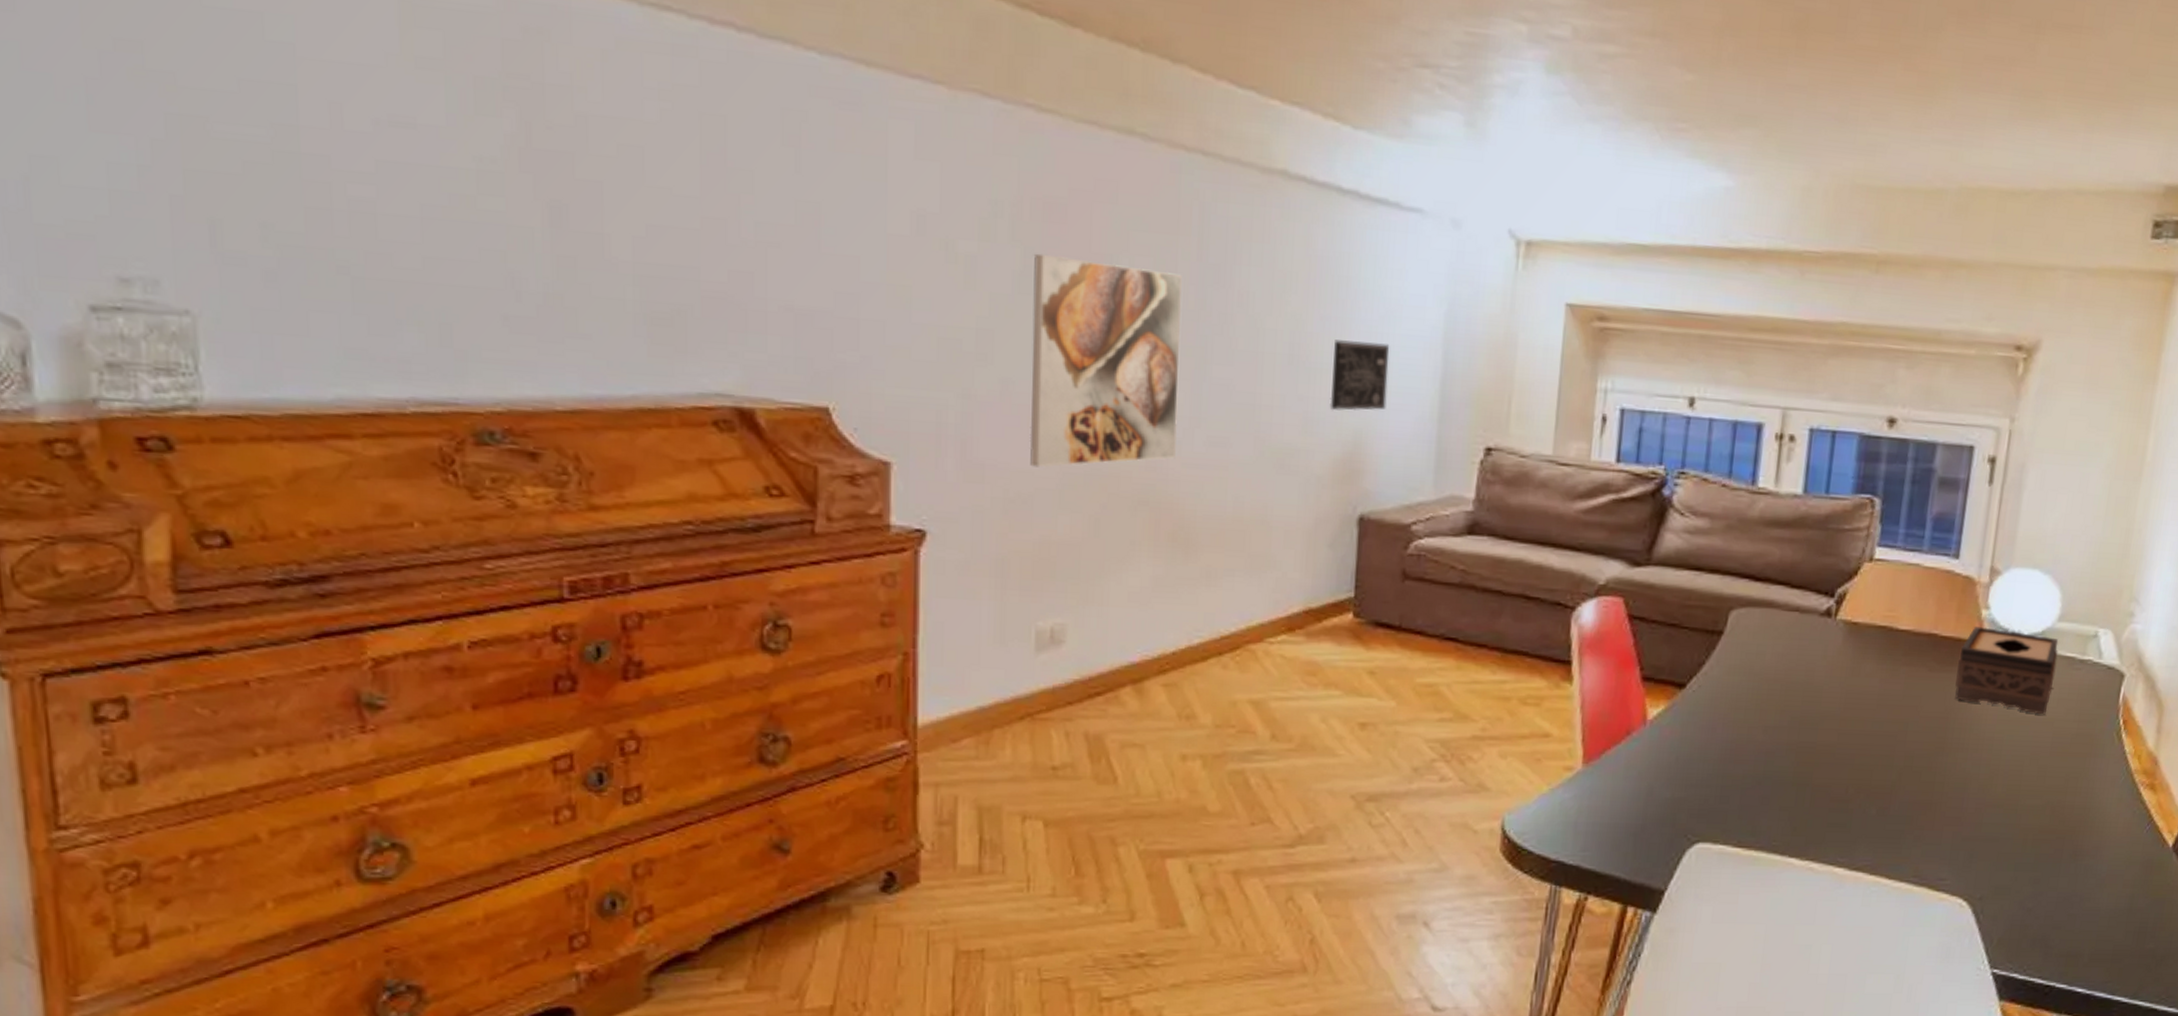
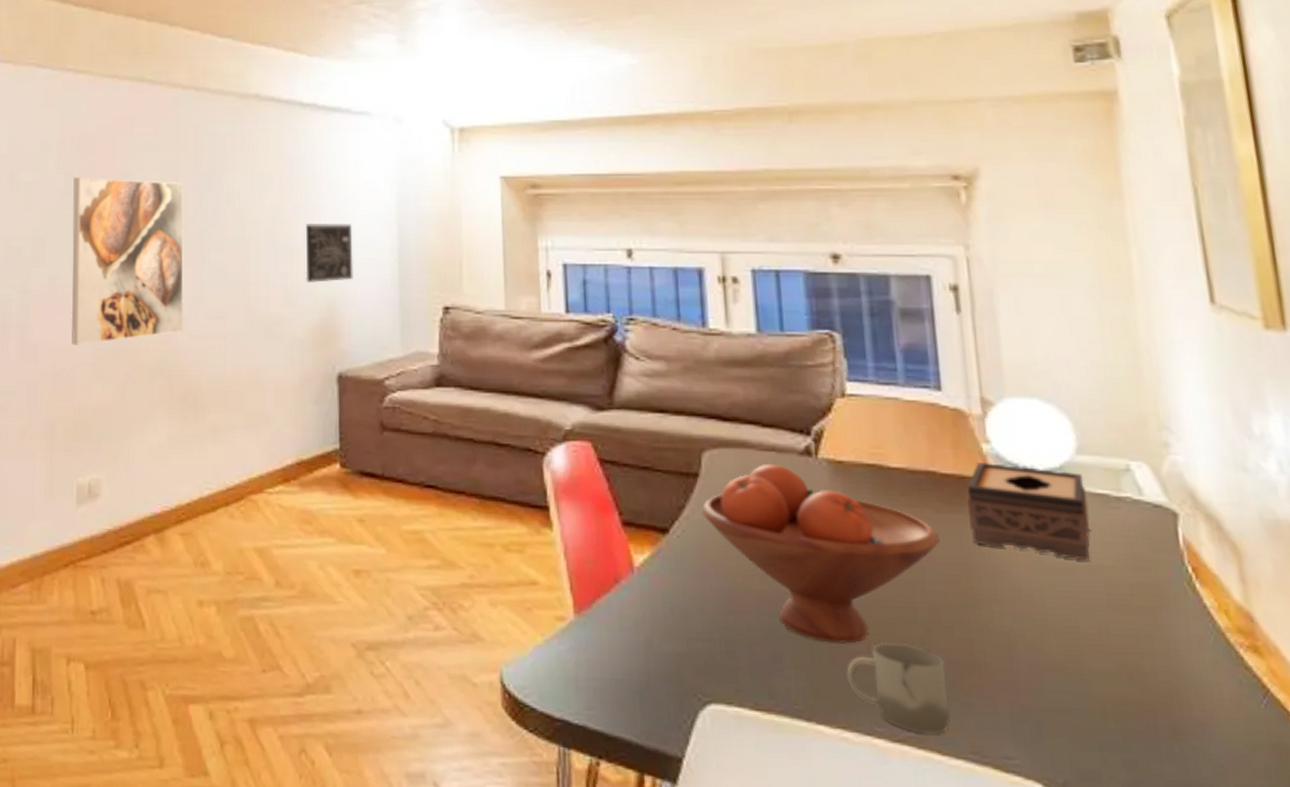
fruit bowl: none [1720,623,1928,788] -> present [702,463,940,644]
cup: none [1823,785,1907,862] -> present [846,641,950,734]

